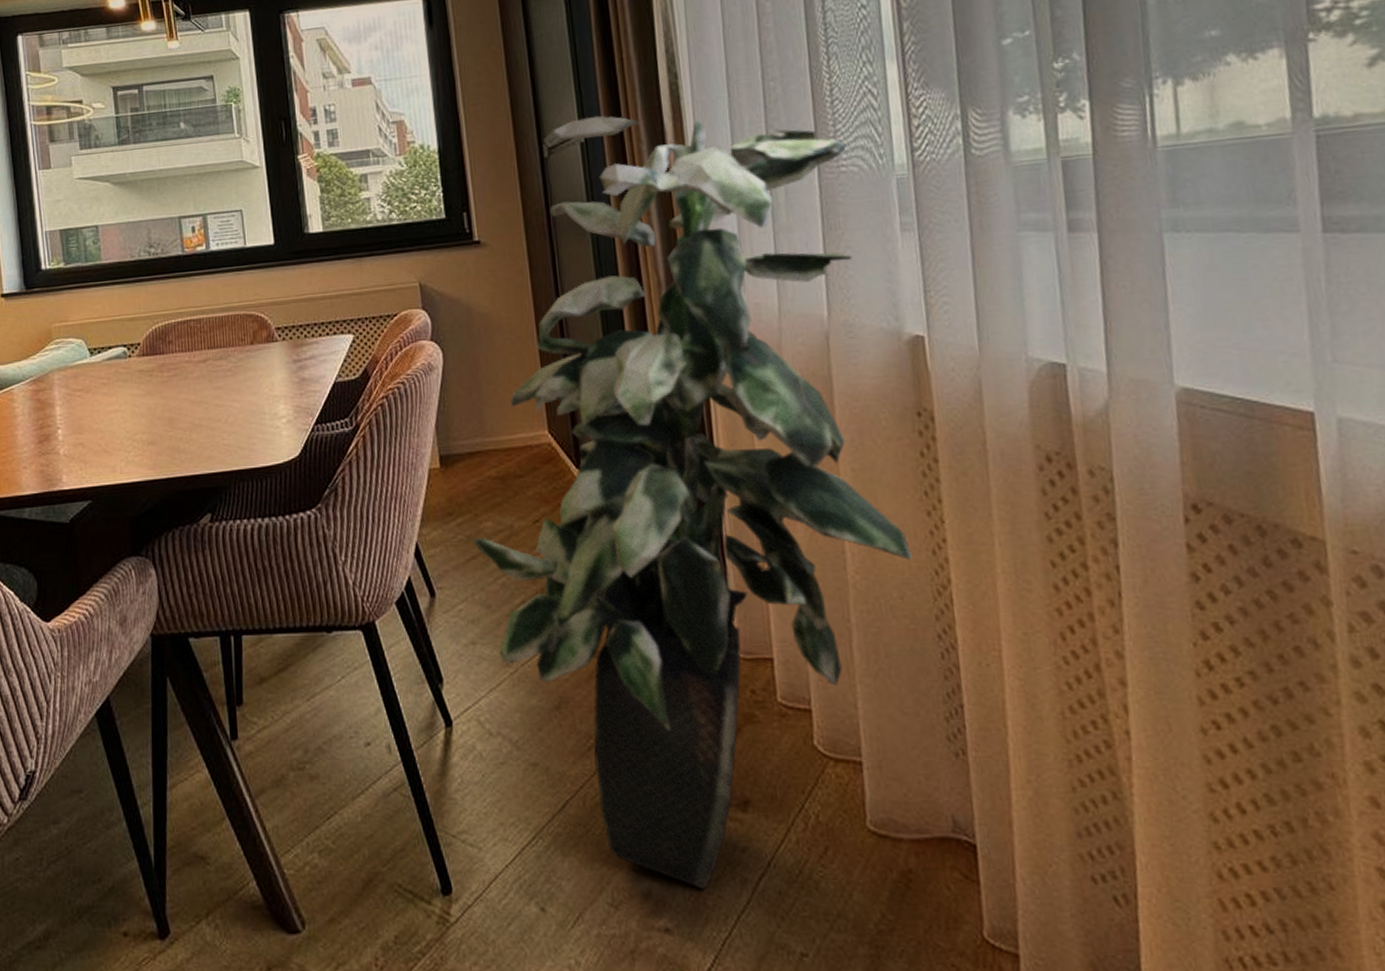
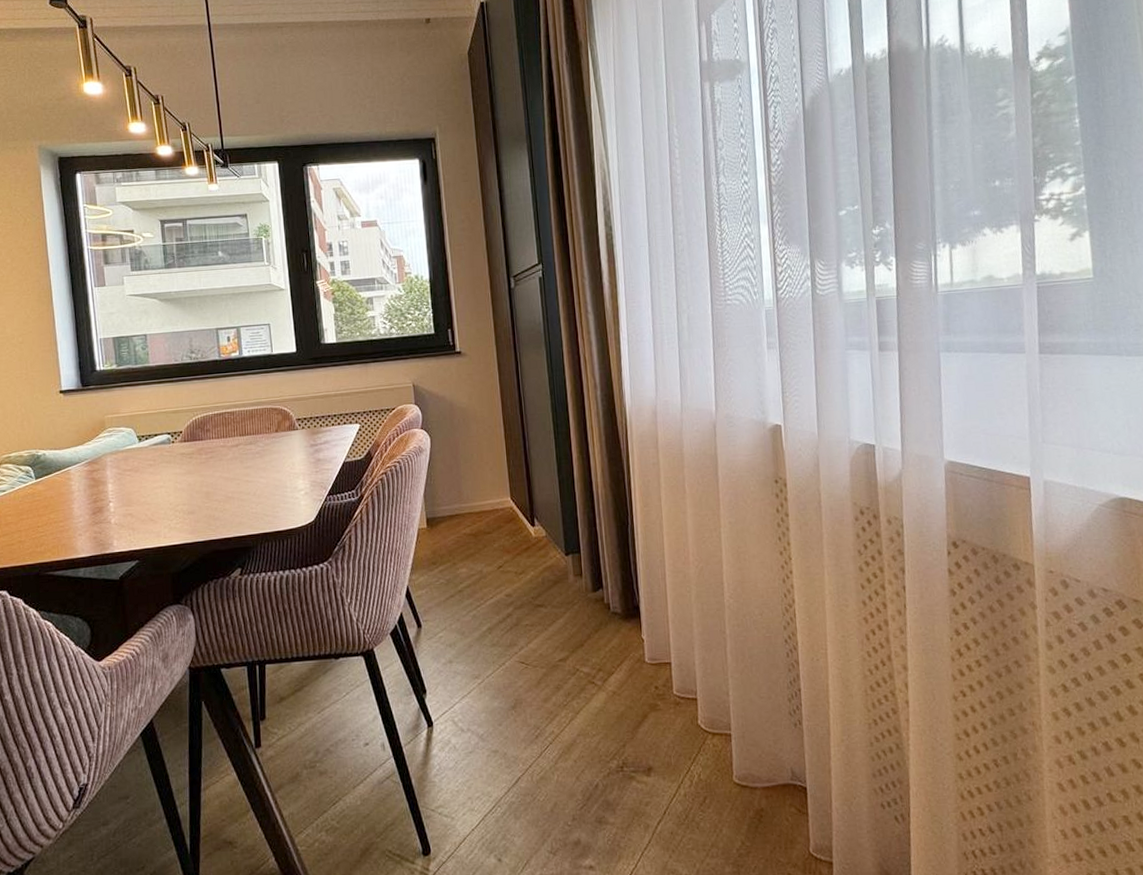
indoor plant: present [471,115,914,891] -> none [450,257,770,836]

